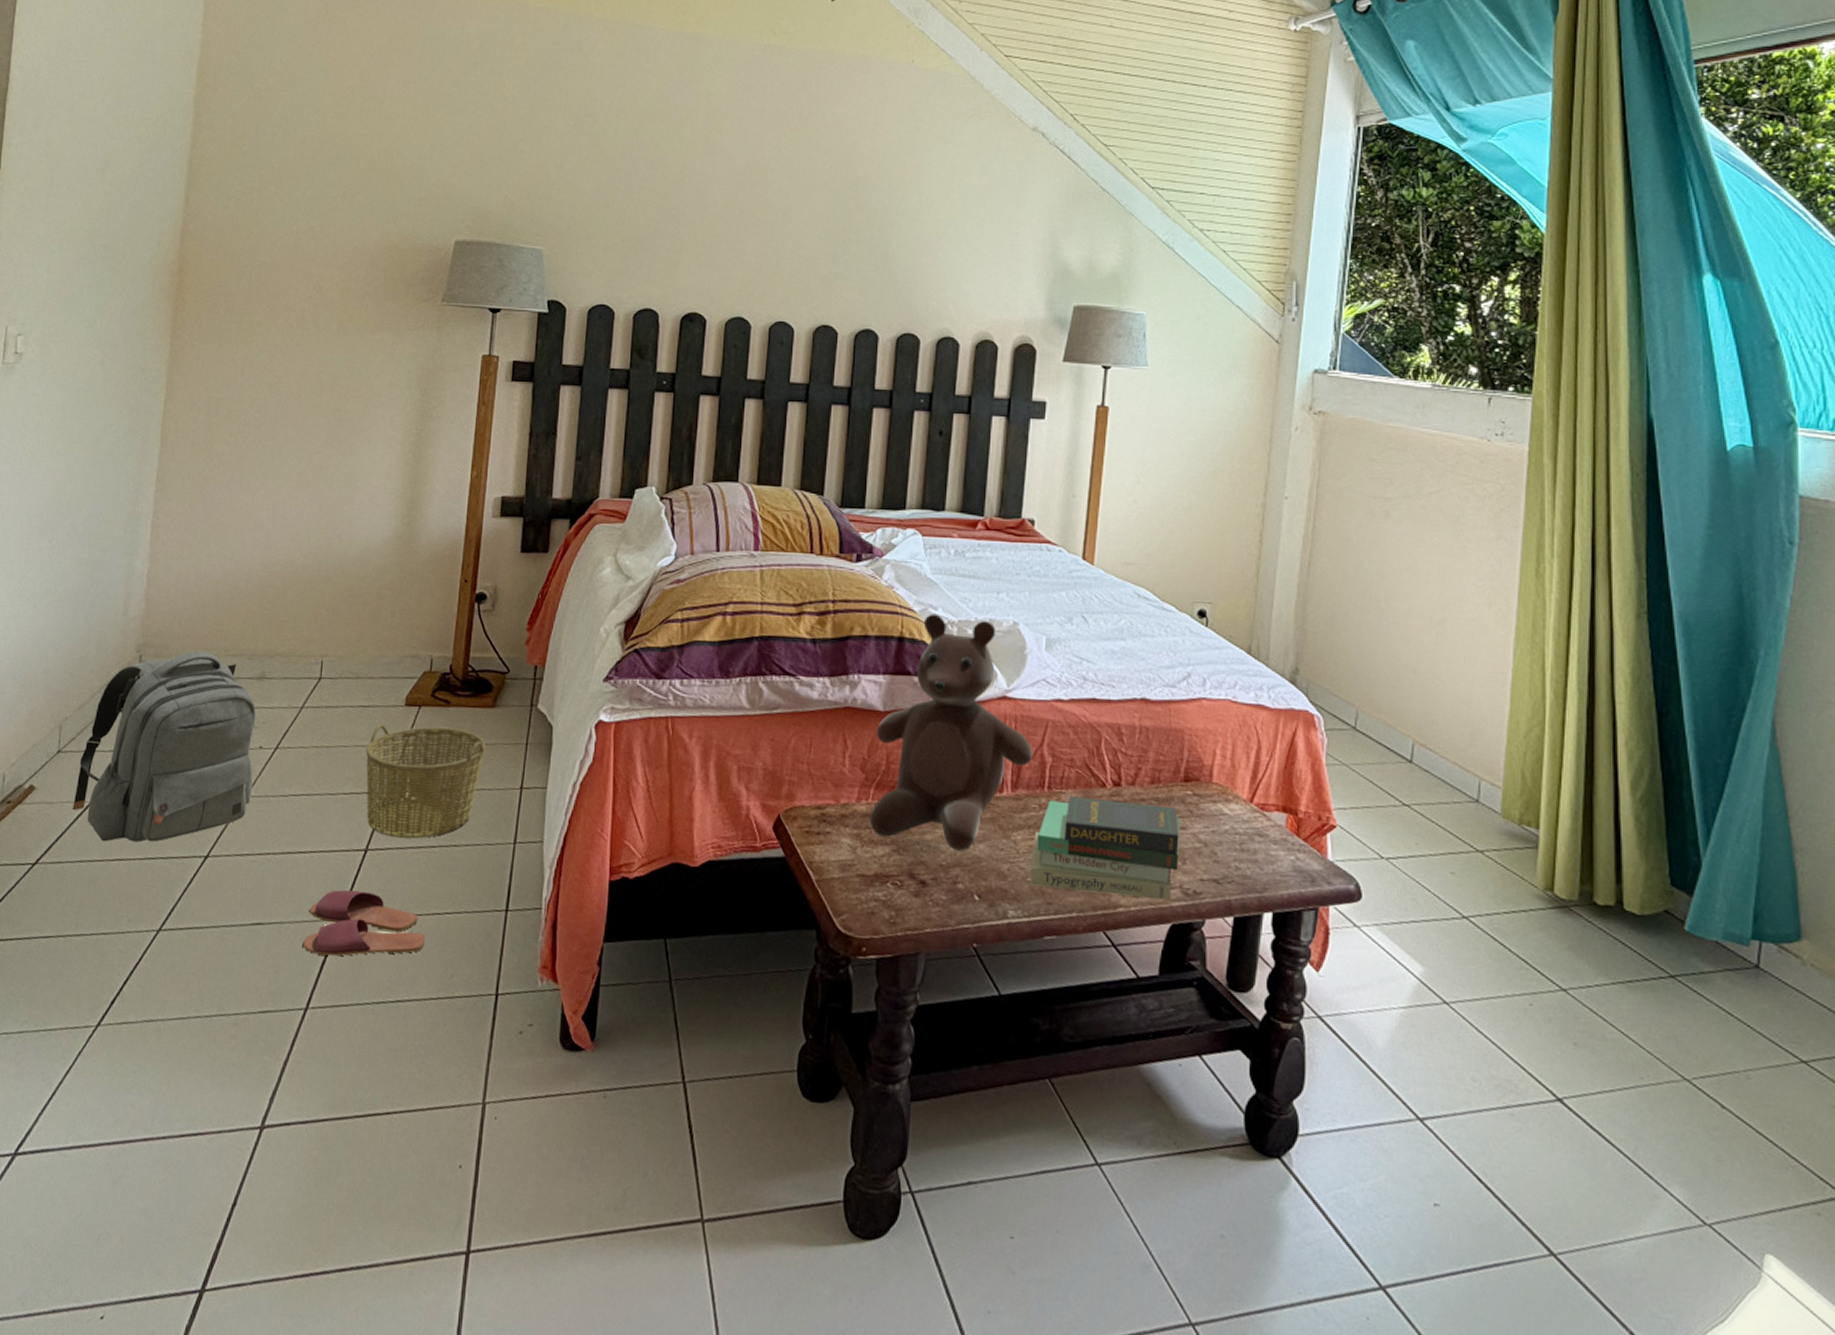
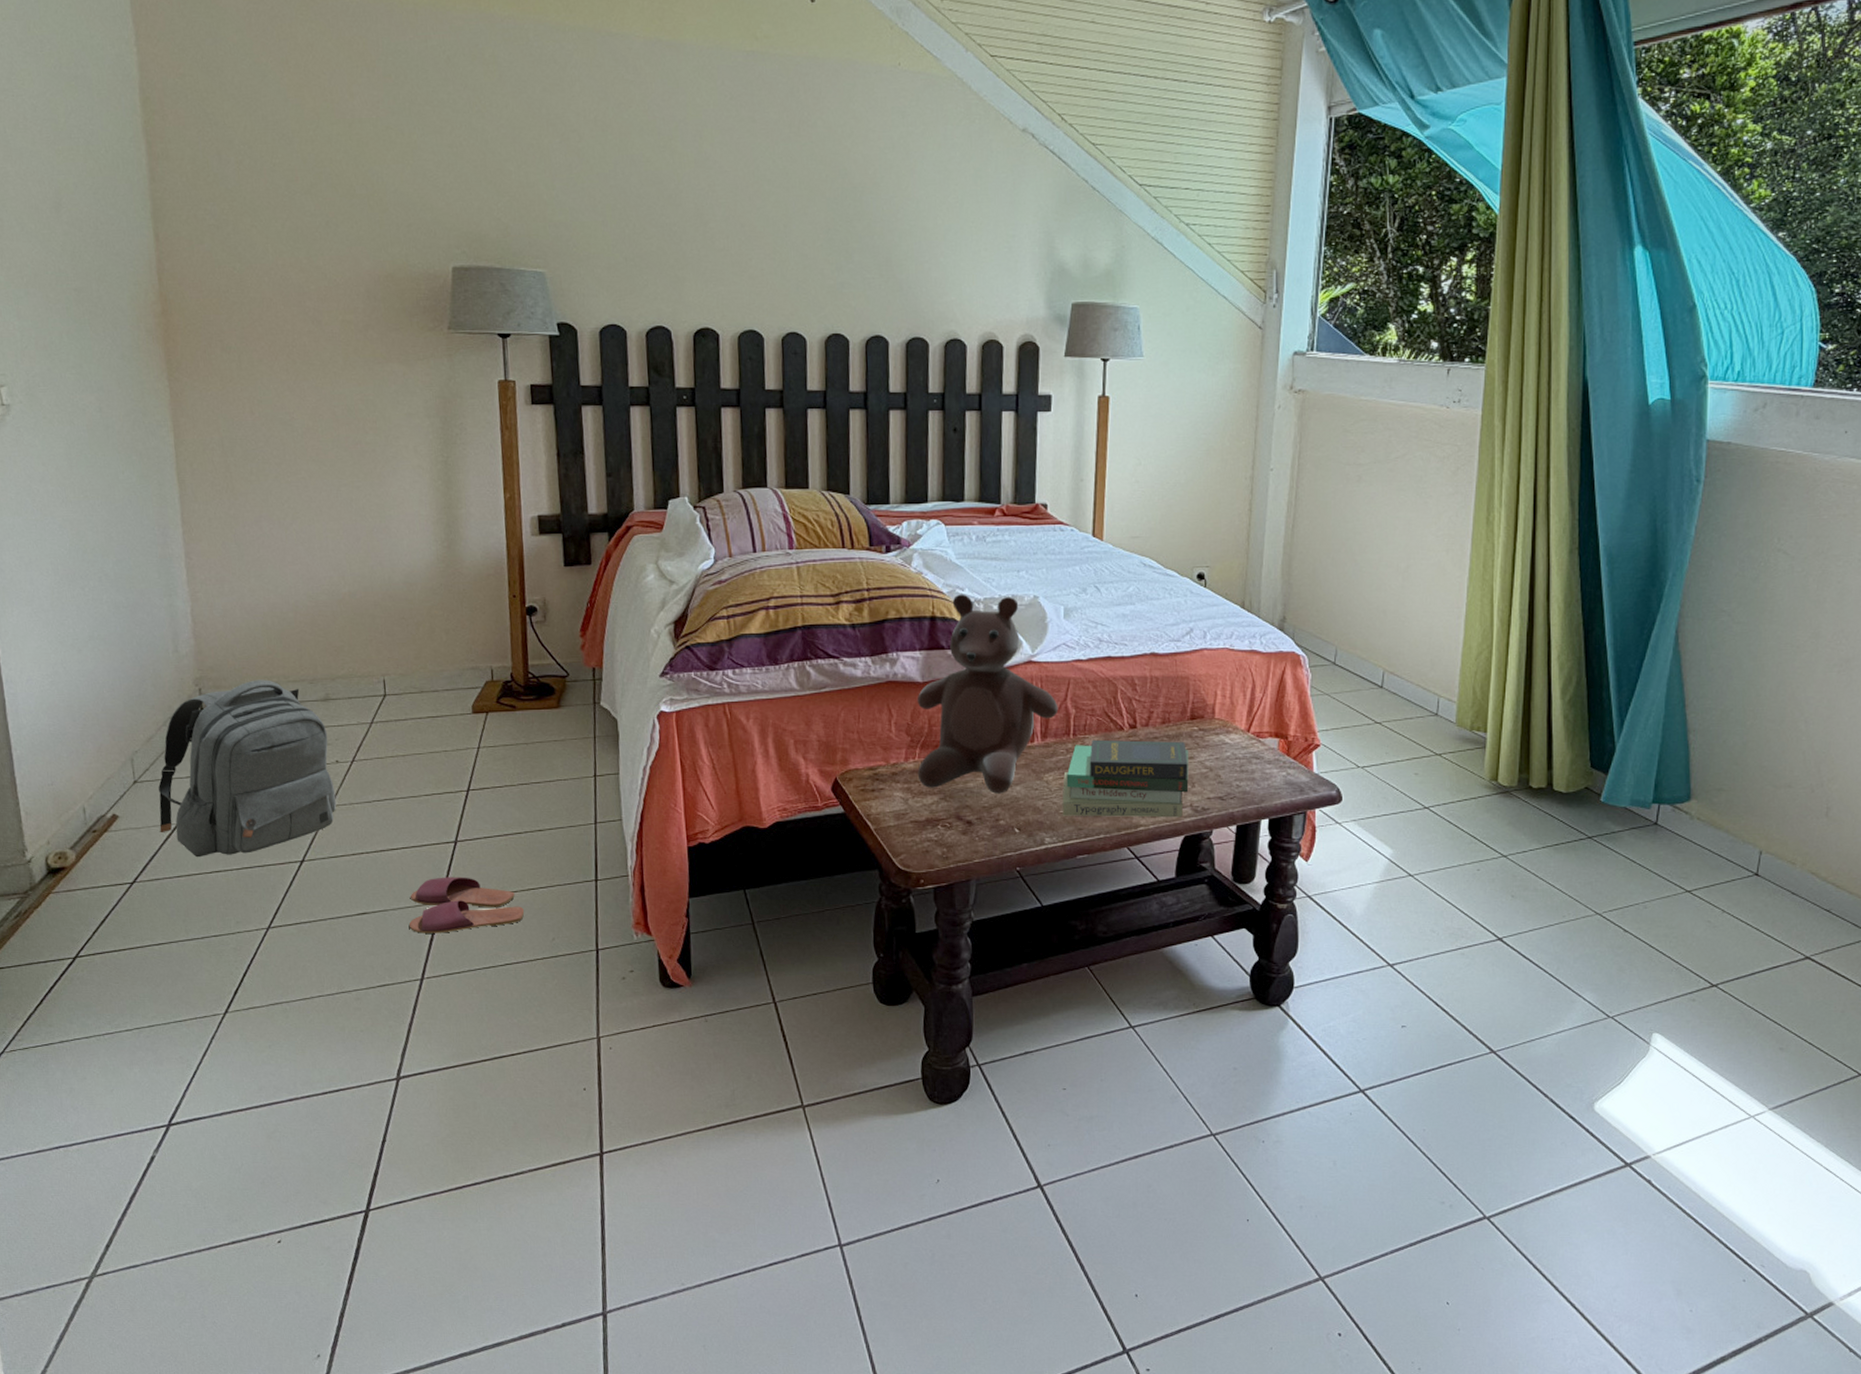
basket: present [365,724,487,839] -> none [440,729,557,828]

